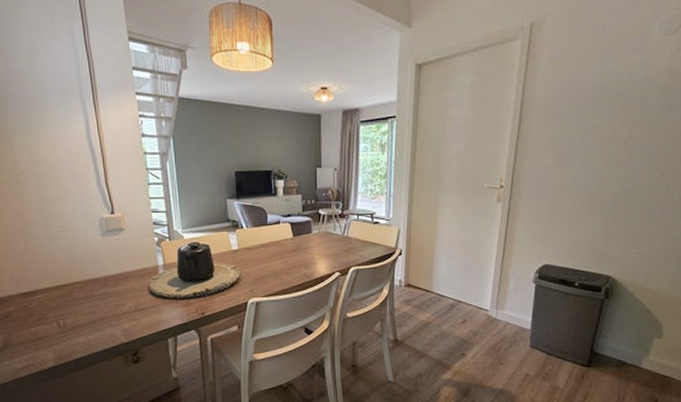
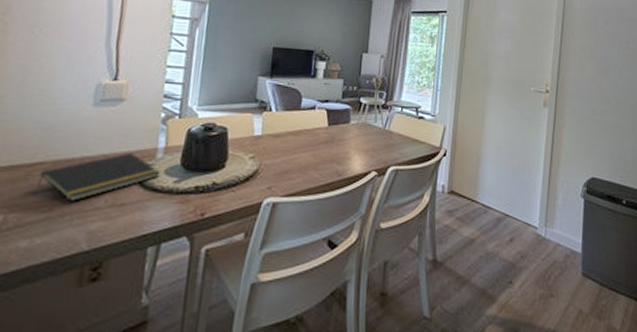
notepad: none [78,270,164,309] -> present [36,152,160,201]

